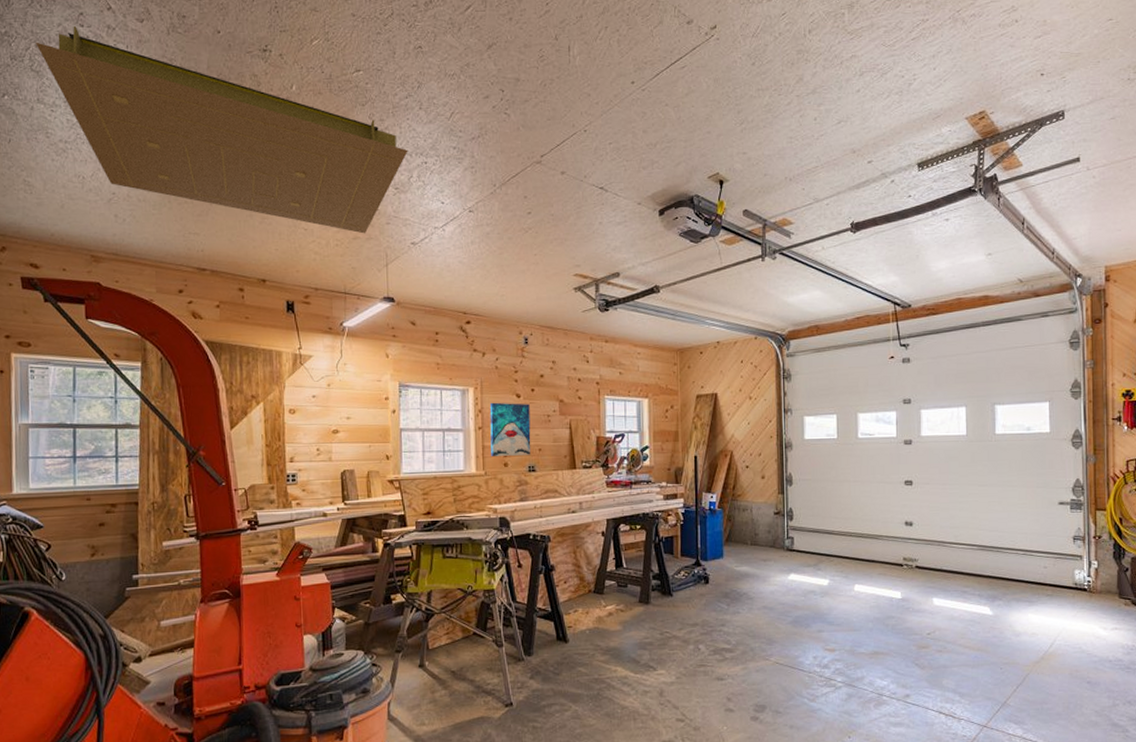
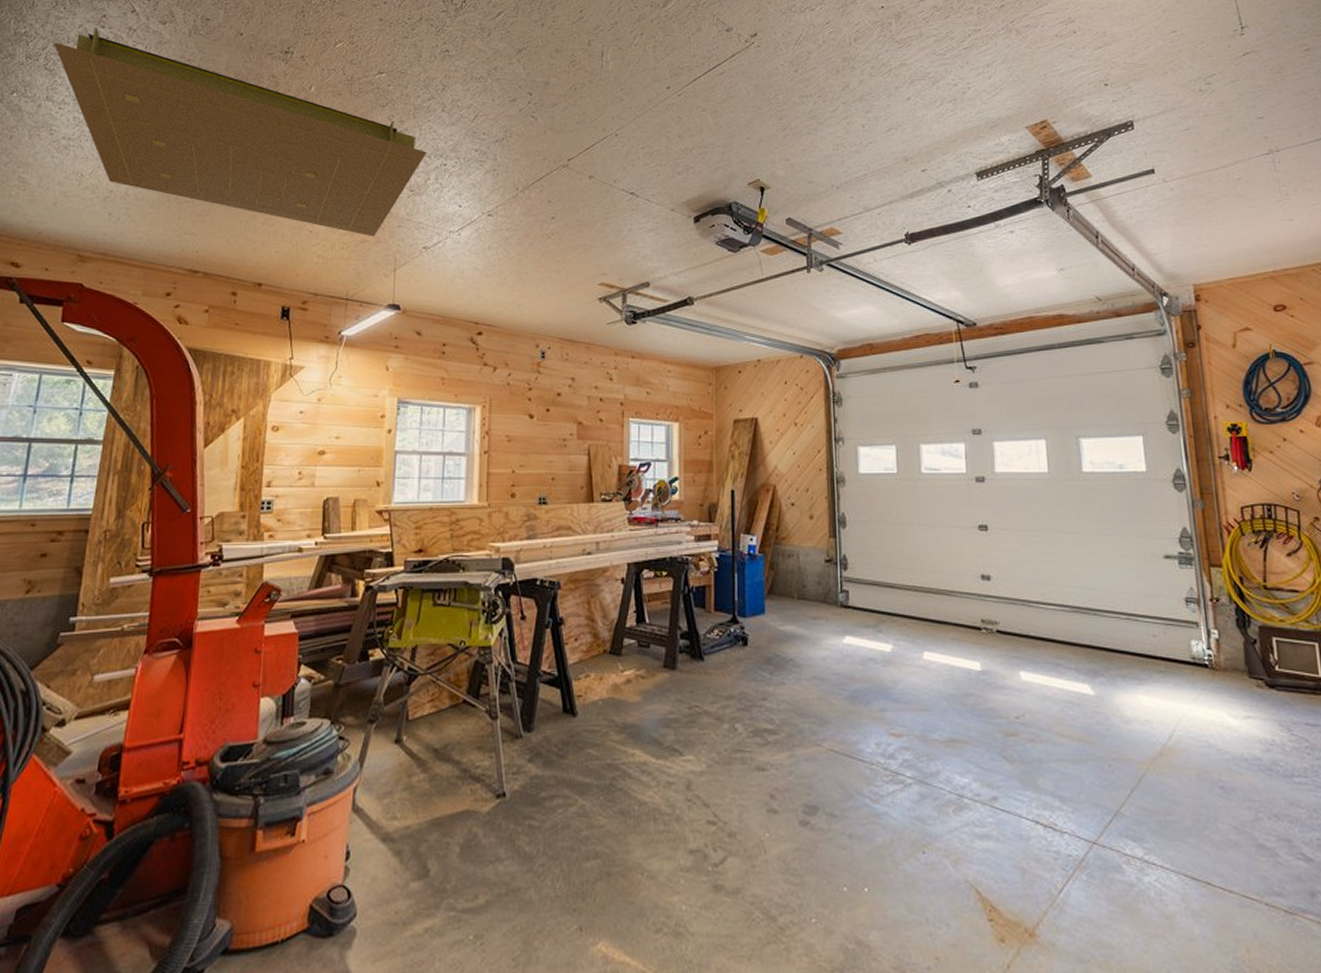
wall art: present [489,402,531,456] -> none [497,423,544,485]

